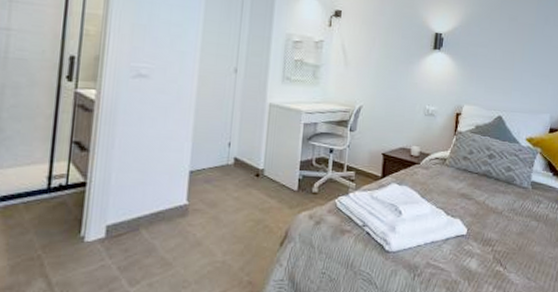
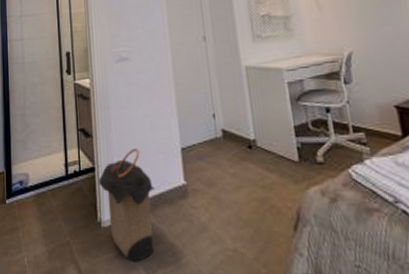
laundry hamper: none [89,167,154,274] -> present [99,148,155,262]

